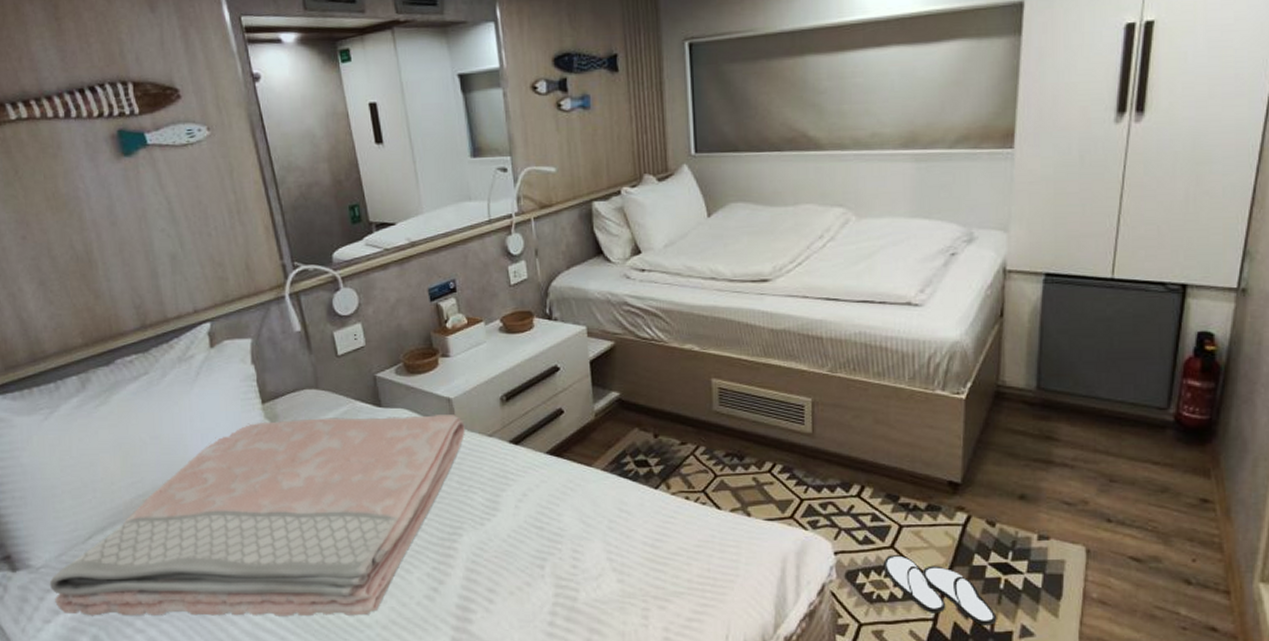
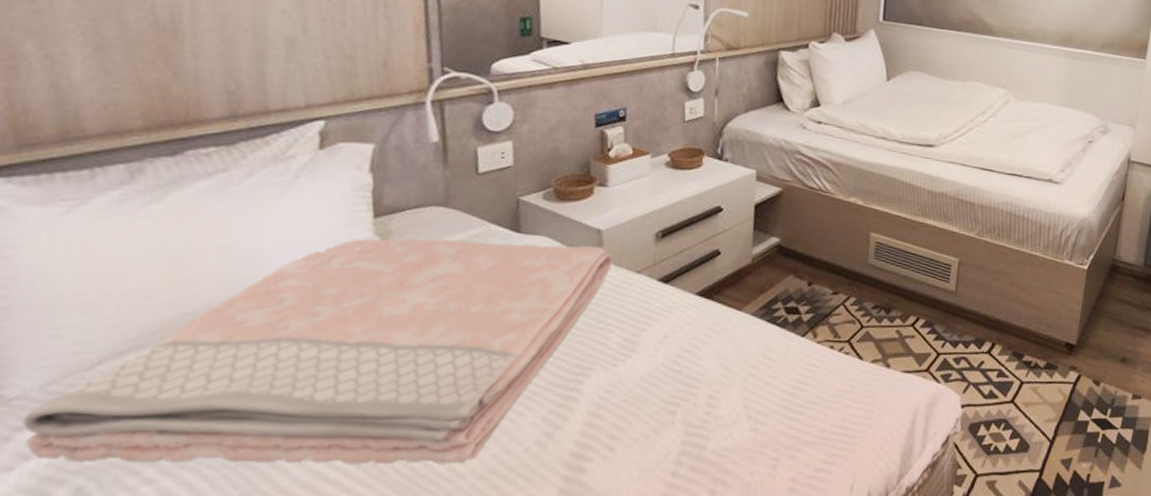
slippers: present [883,555,997,625] -> none [1003,409,1093,476]

